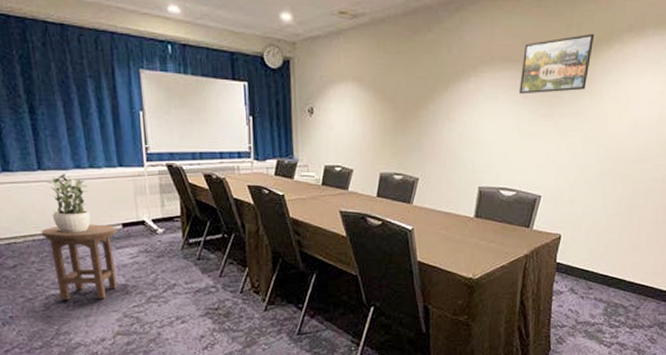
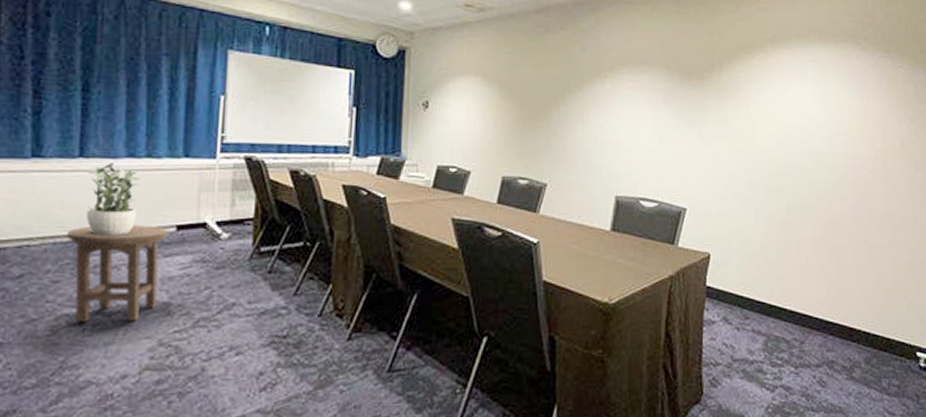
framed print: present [519,33,595,94] -> none [660,41,737,99]

